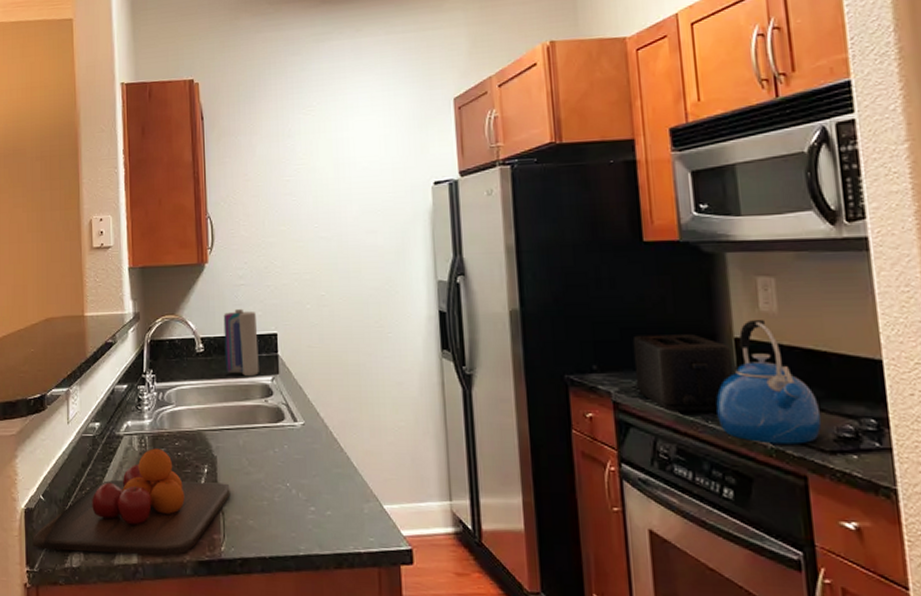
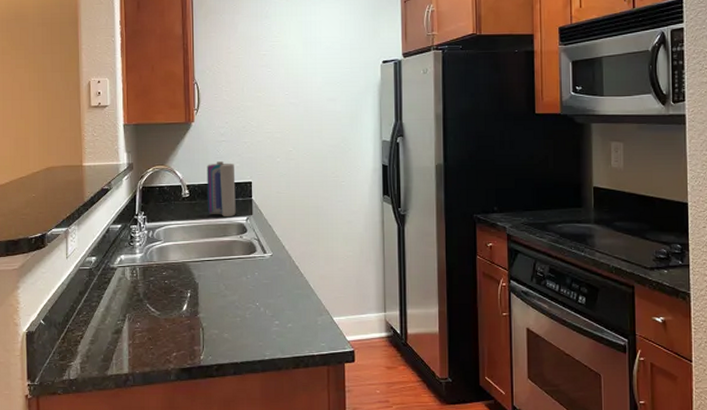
chopping board: present [32,448,231,556] -> none [33,278,209,366]
toaster: present [632,334,732,413] -> none [523,184,590,242]
kettle: present [716,320,822,445] -> none [578,174,647,264]

